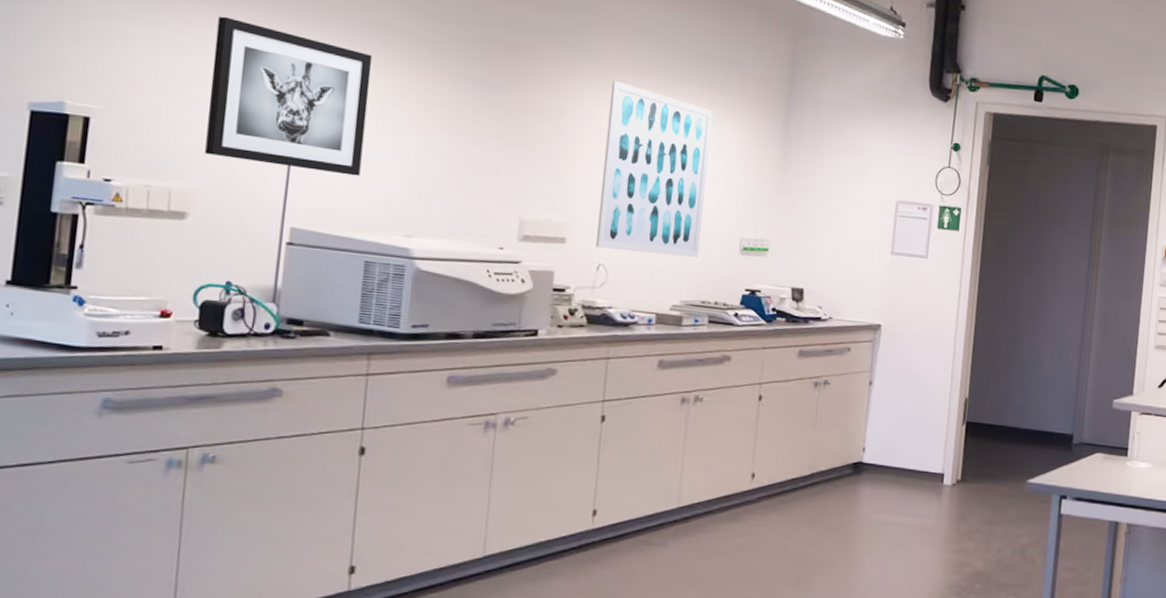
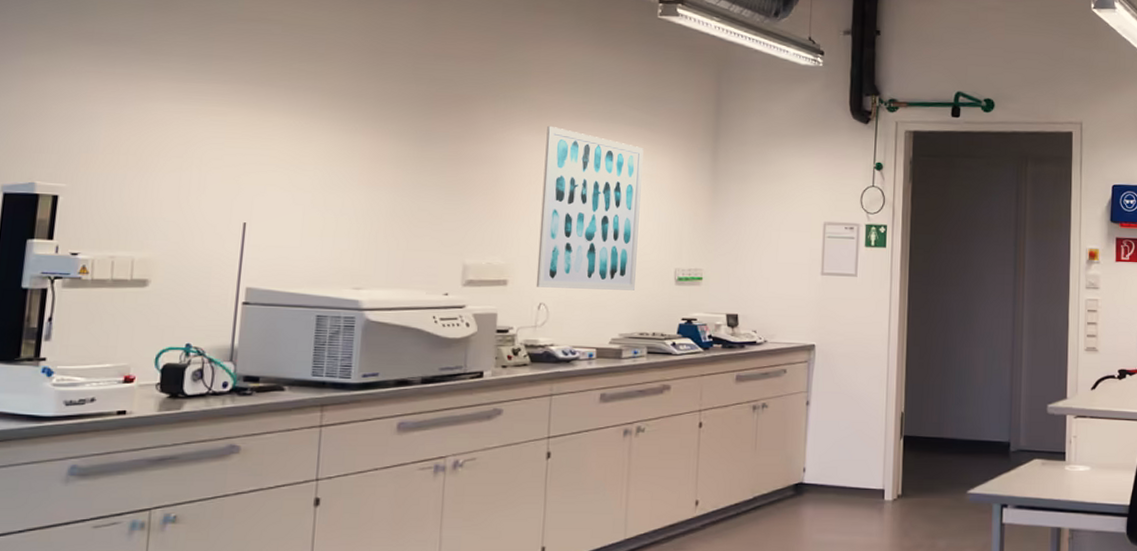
wall art: present [205,16,373,176] -> none [165,91,321,234]

